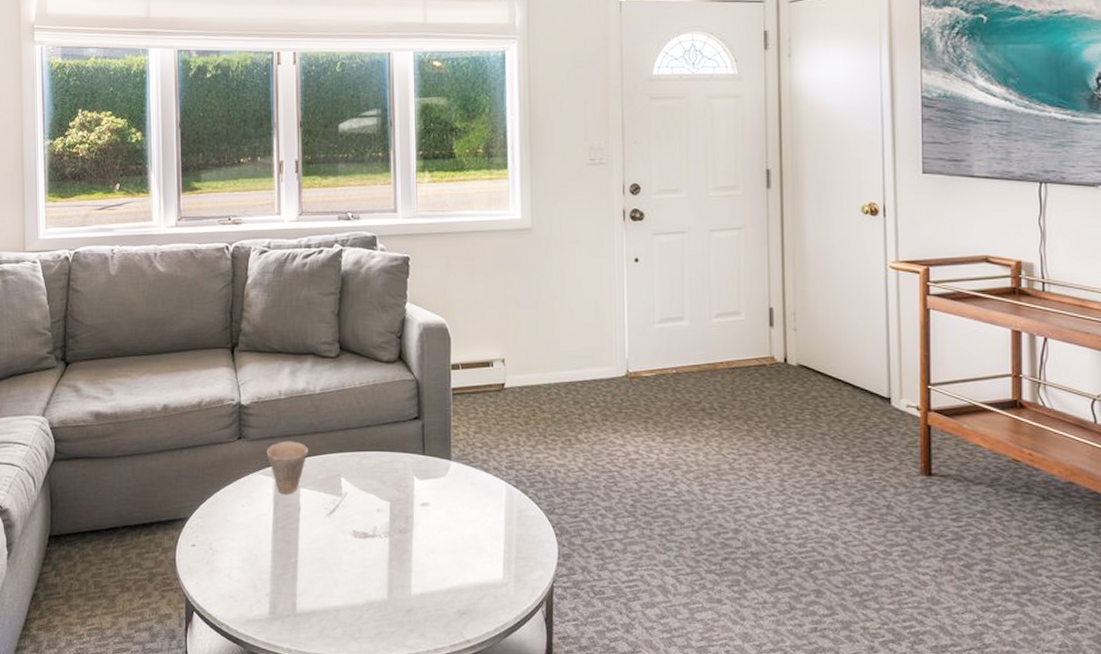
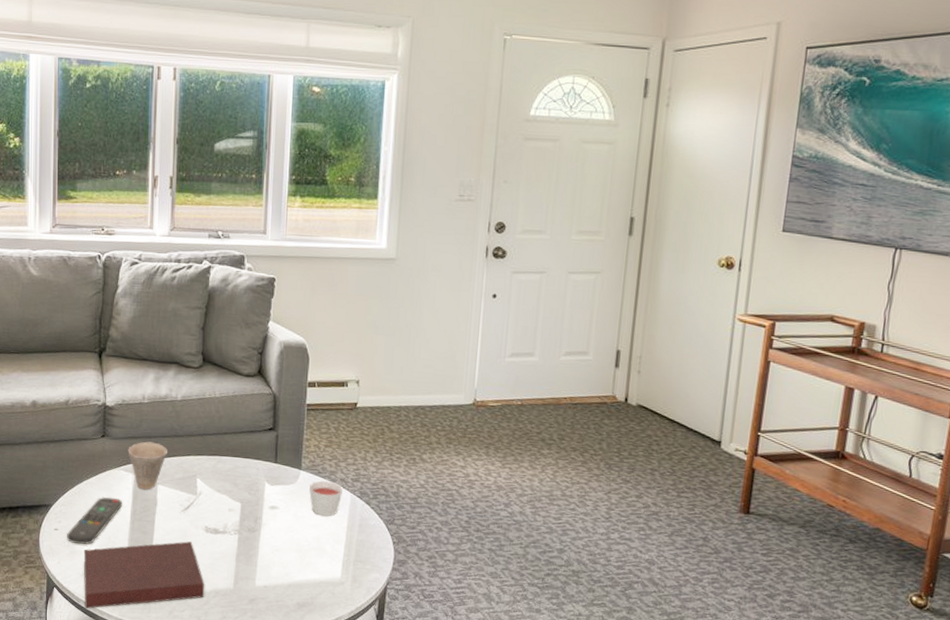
remote control: none [205,505,264,561] -> present [67,496,123,545]
notebook: none [224,549,357,633] -> present [83,541,205,609]
candle: none [460,470,498,509] -> present [308,480,344,516]

